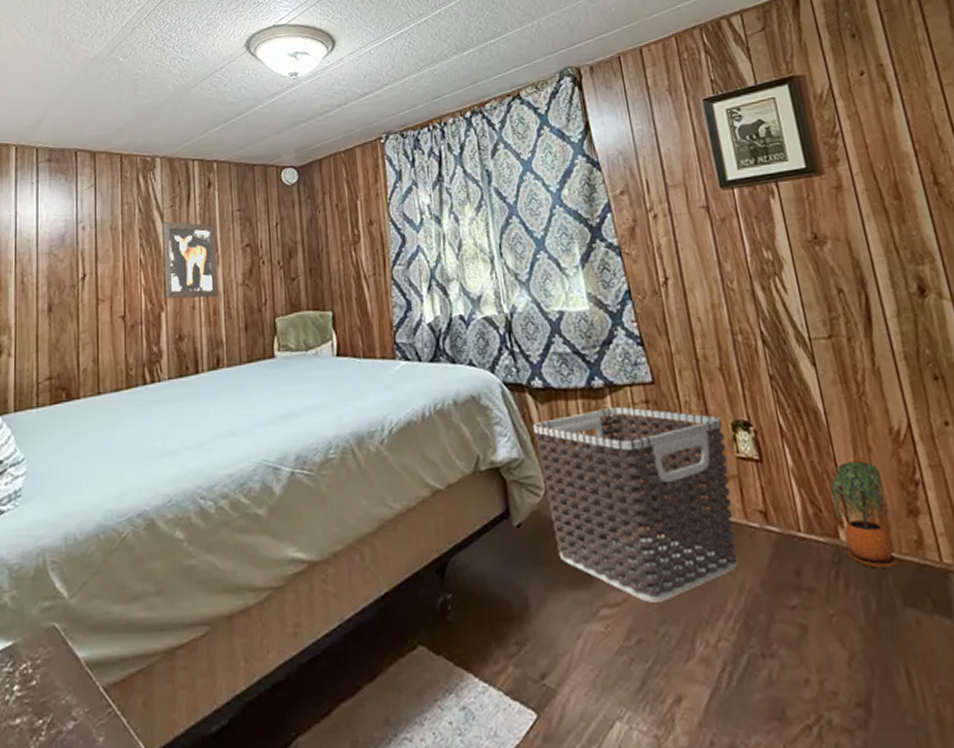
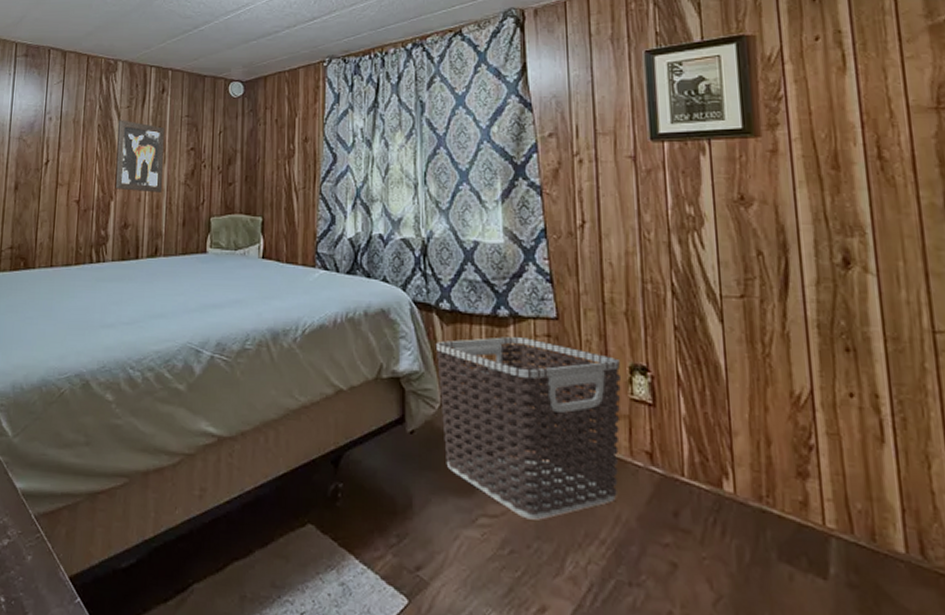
potted plant: present [830,460,897,568] -> none [719,417,778,523]

